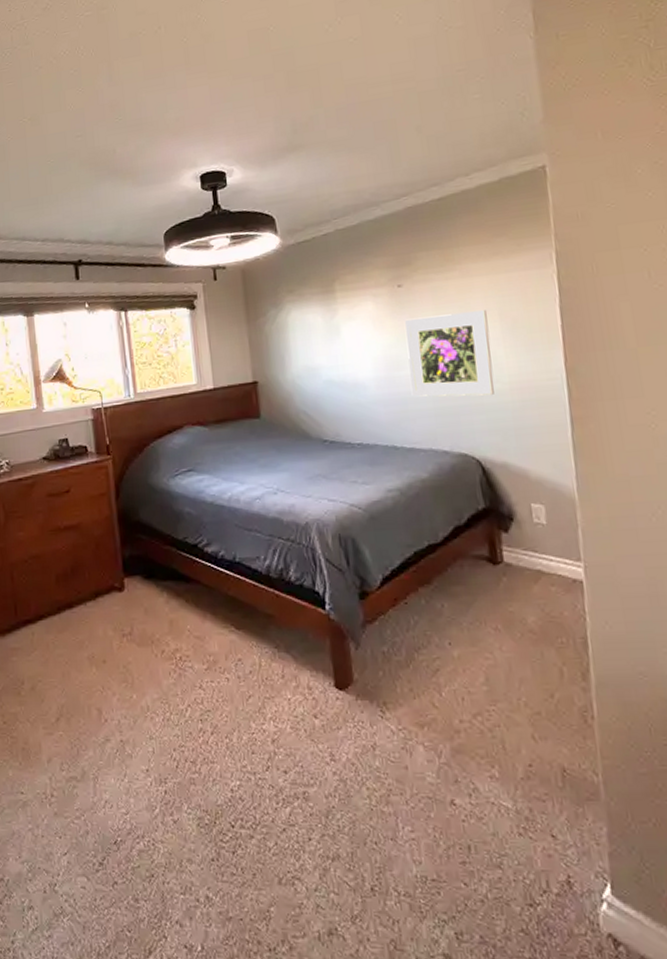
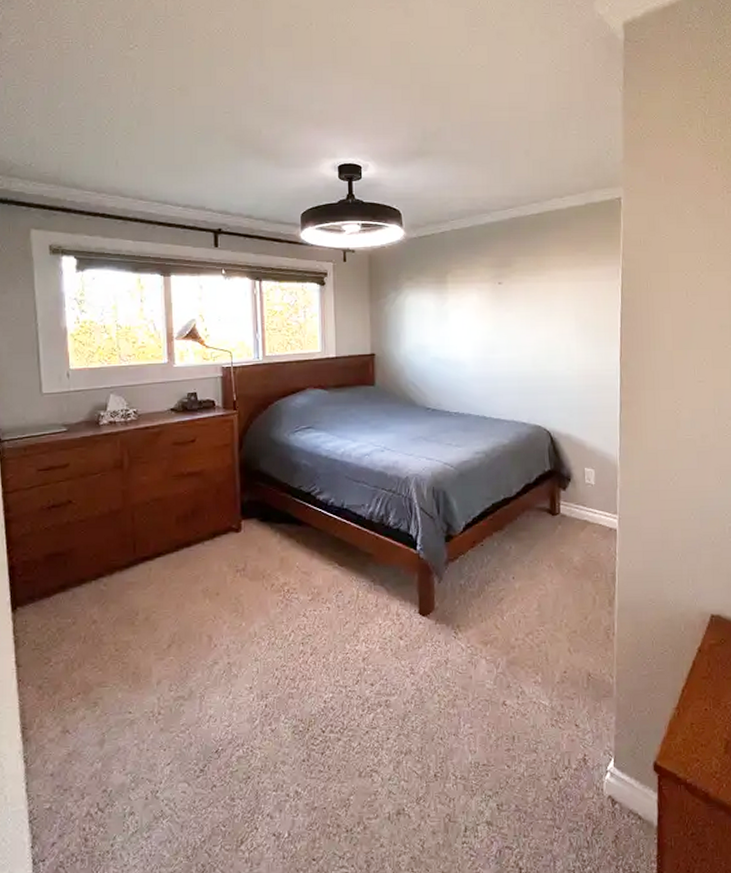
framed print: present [405,310,494,397] -> none [501,310,566,379]

